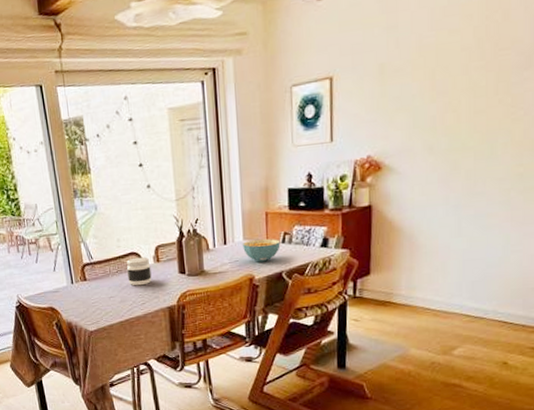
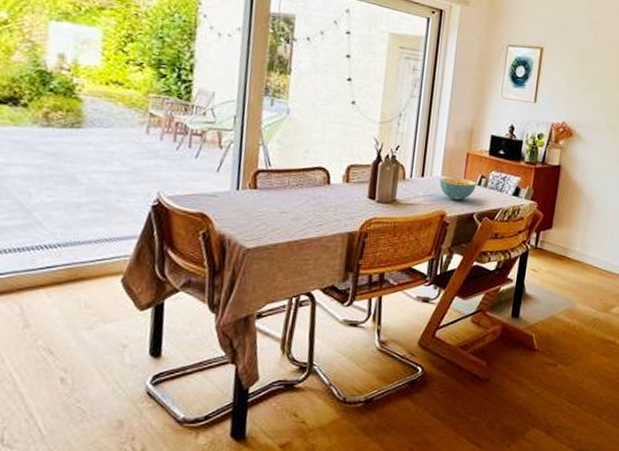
jar: present [126,257,152,286] -> none [308,173,338,205]

